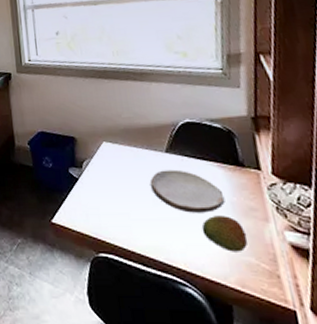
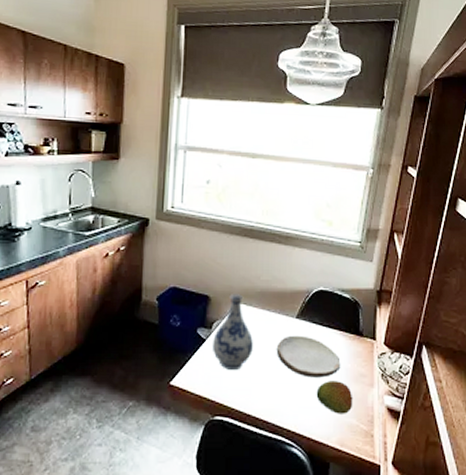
vase: none [85,133,126,207] -> present [211,294,253,370]

